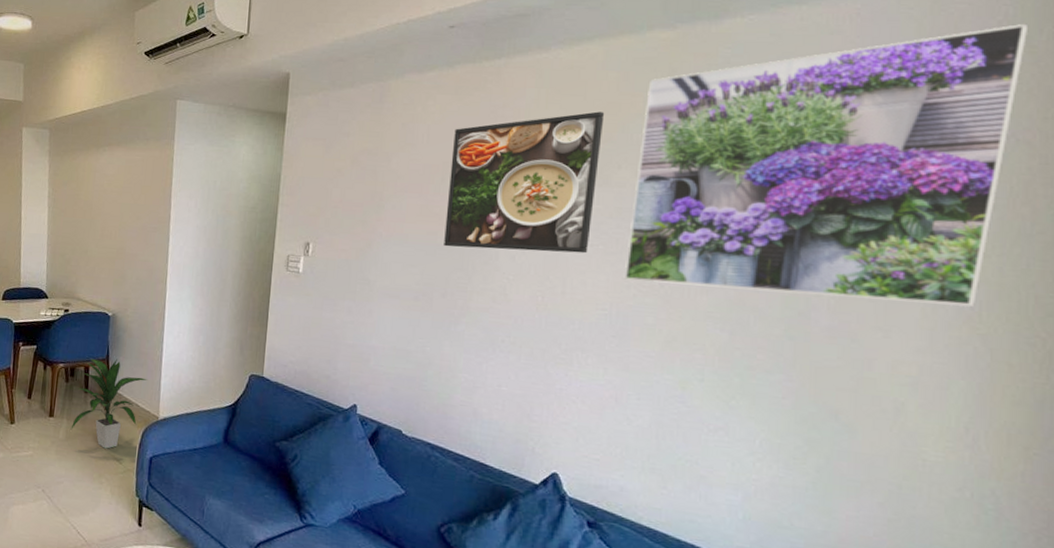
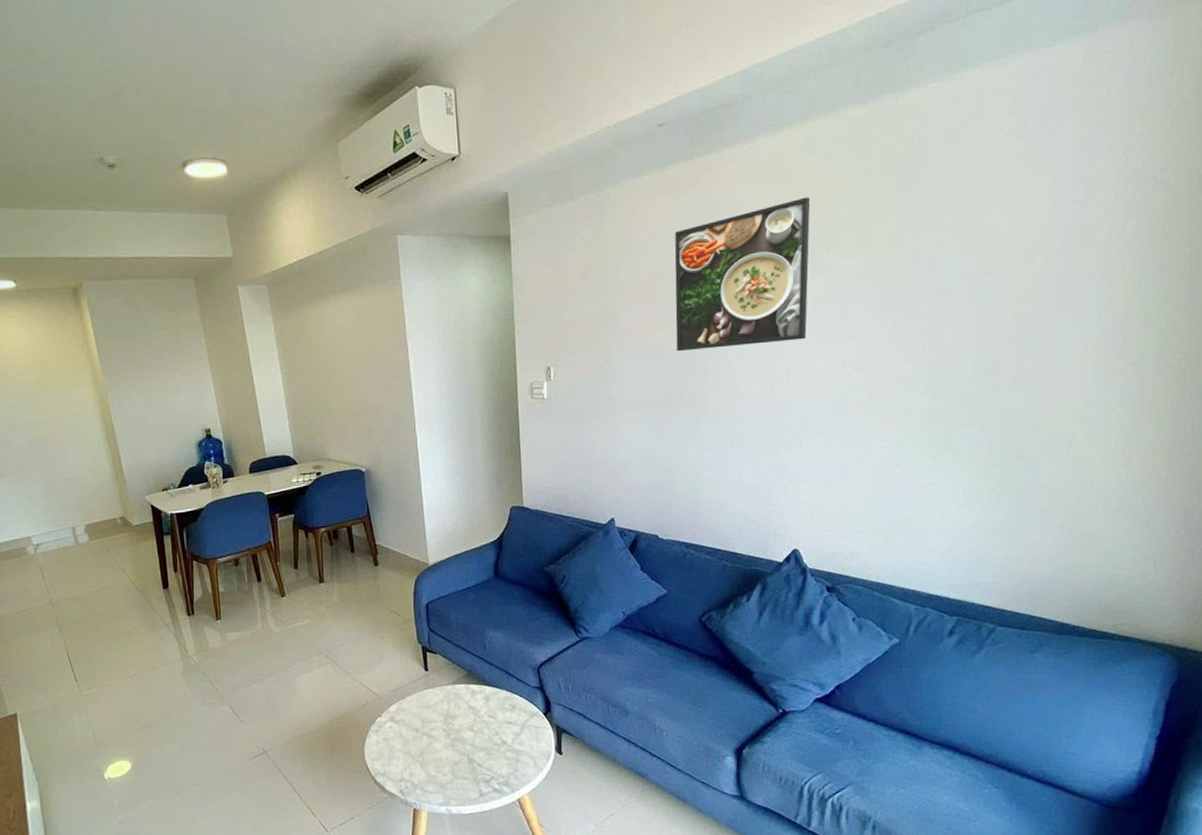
indoor plant: present [70,358,147,449] -> none [343,513,412,604]
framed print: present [623,23,1029,307] -> none [839,67,1163,359]

